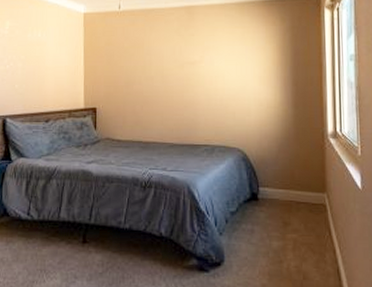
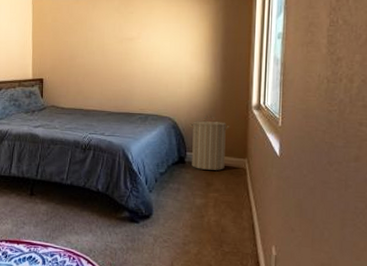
laundry hamper: none [261,146,305,207] -> present [189,115,230,170]

